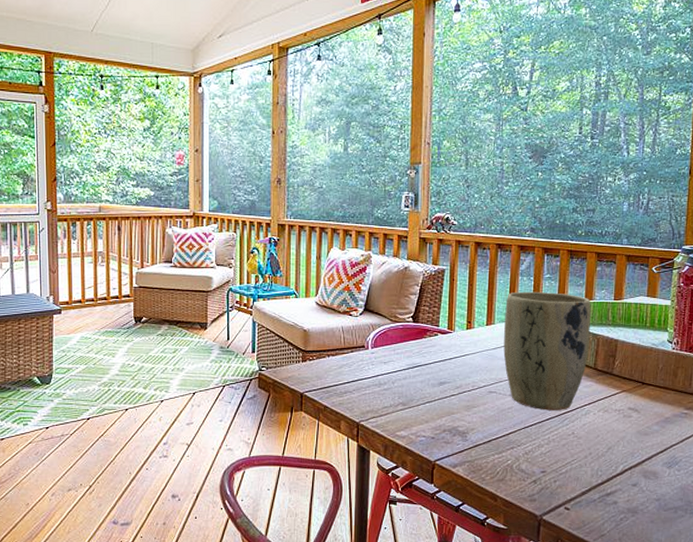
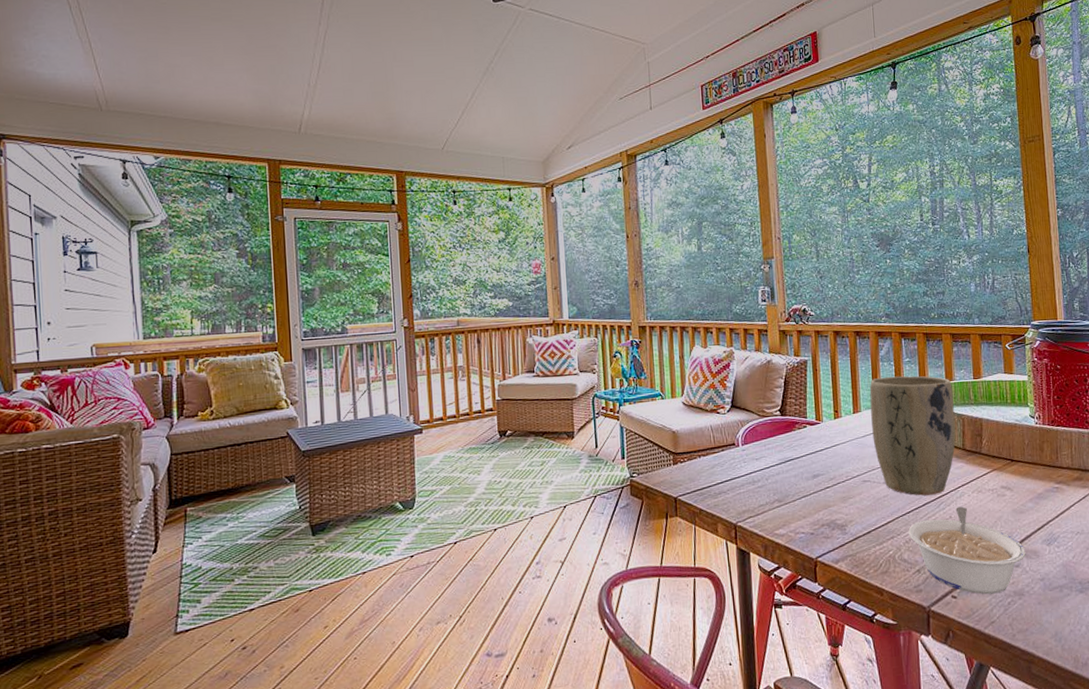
legume: none [529,424,645,509] -> present [908,506,1026,595]

